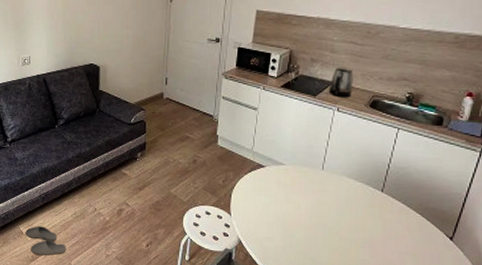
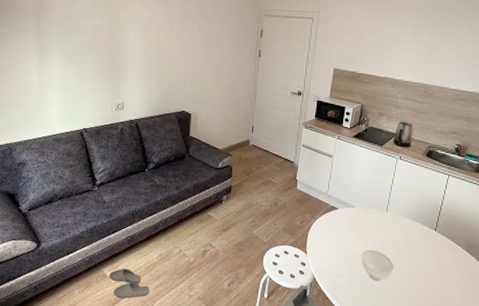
bowl: none [293,211,333,246] -> present [361,249,395,281]

